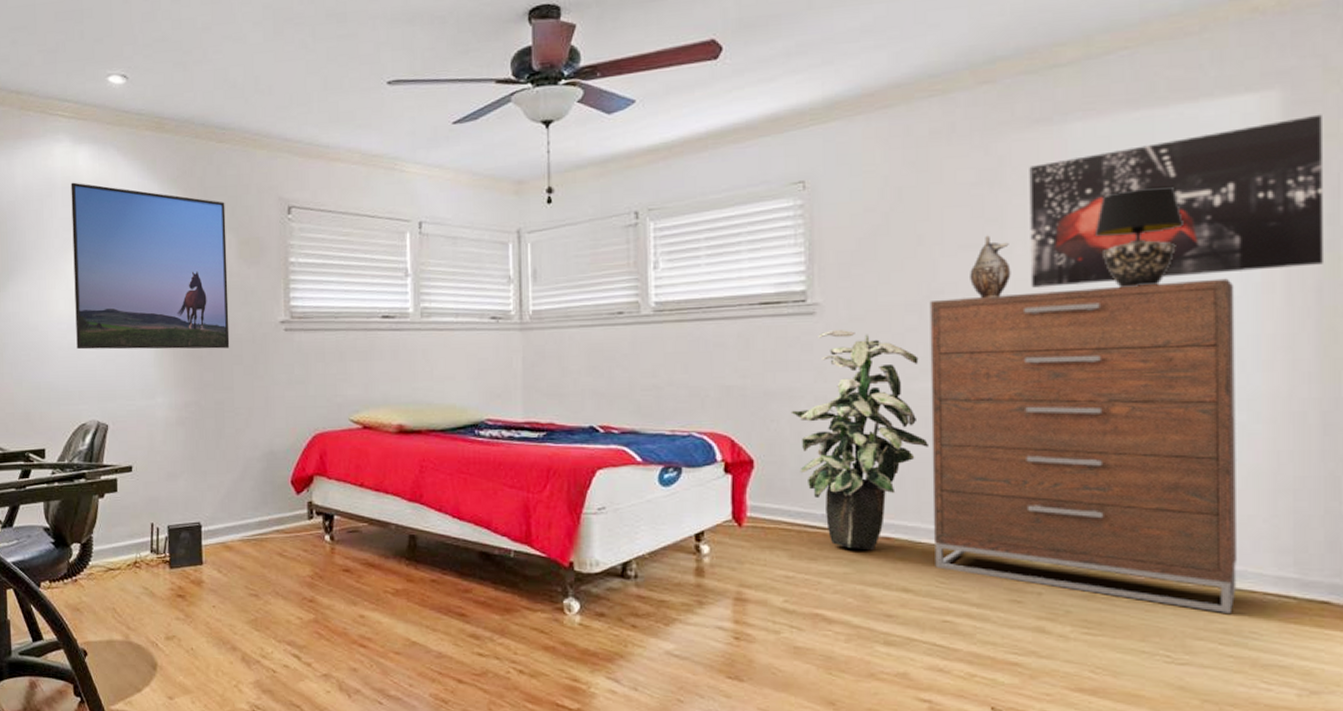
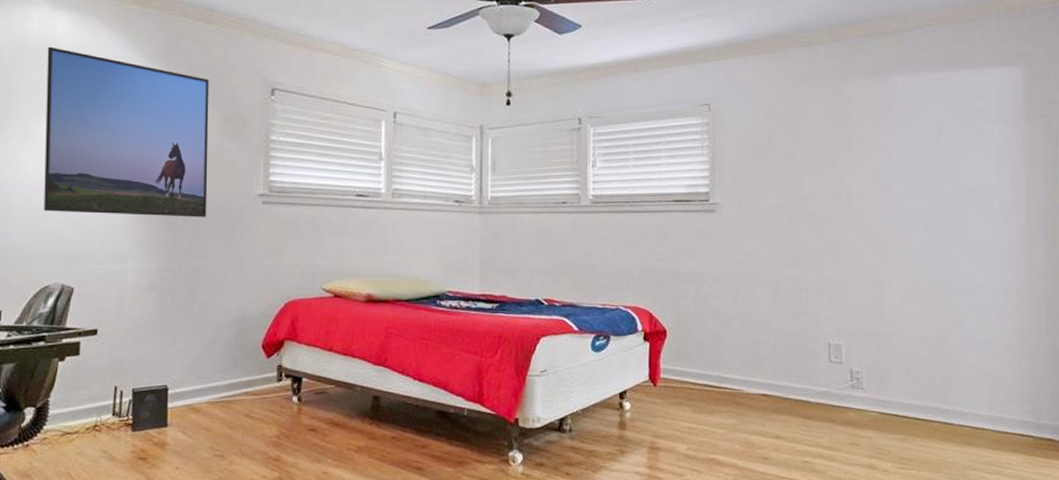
indoor plant: present [791,330,928,551] -> none [696,225,795,406]
dresser: present [929,278,1237,613] -> none [798,200,997,449]
decorative vase: present [970,235,1011,298] -> none [826,157,854,205]
wall art: present [1029,114,1325,288] -> none [866,86,1049,200]
table lamp: present [1094,186,1185,287] -> none [908,129,966,203]

